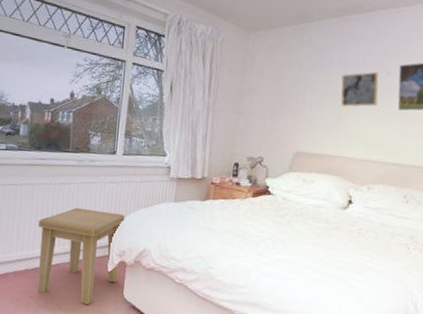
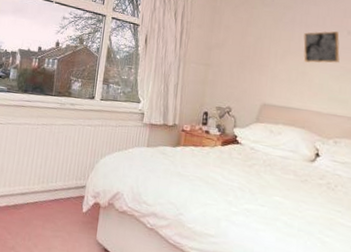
side table: present [37,207,125,304] -> none [16,148,101,244]

